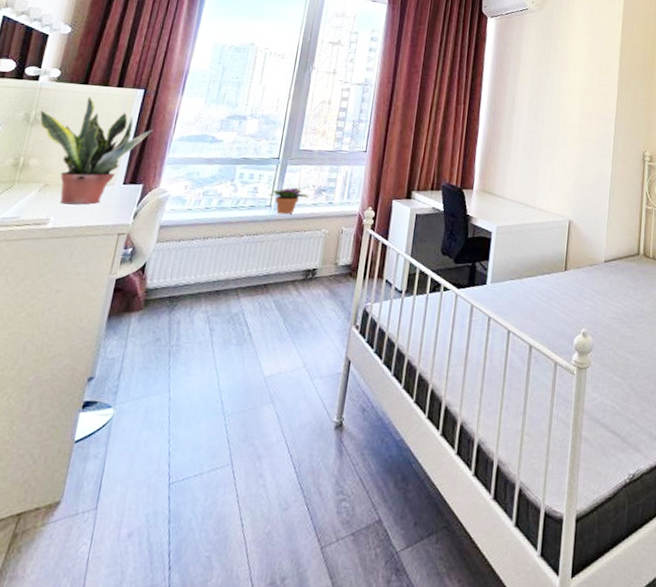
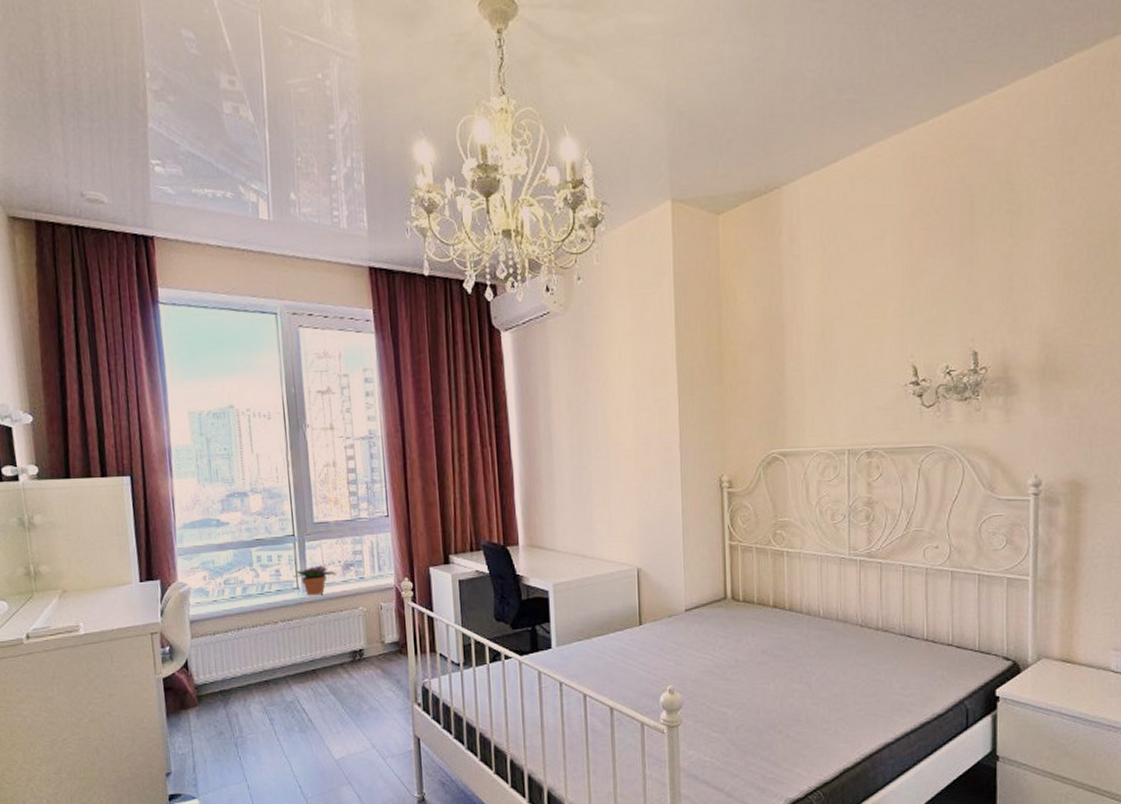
potted plant: present [39,96,153,205] -> none [33,491,152,609]

